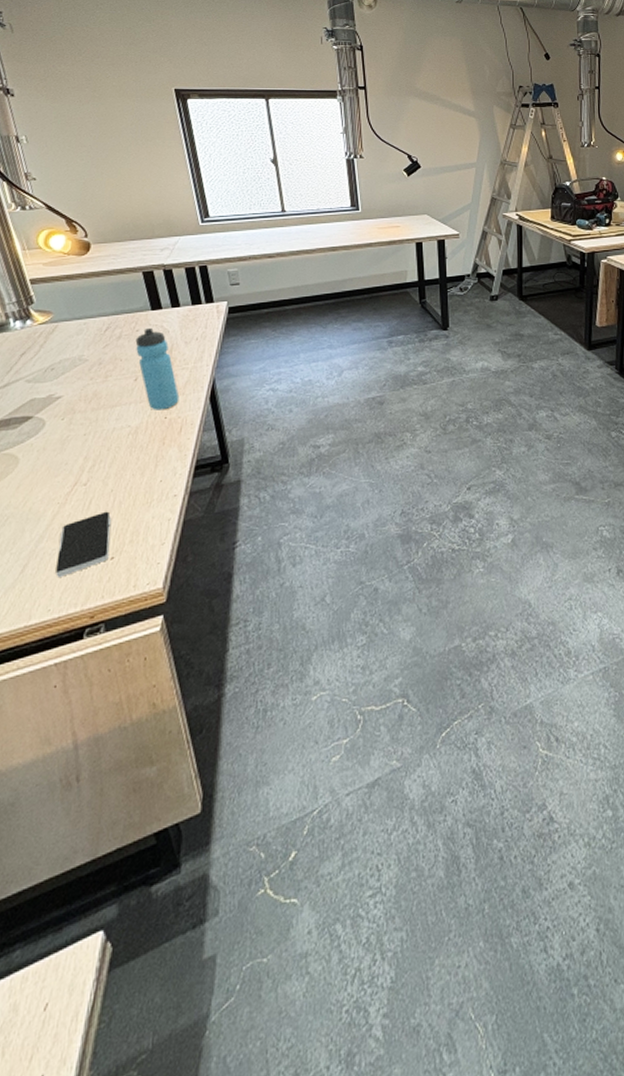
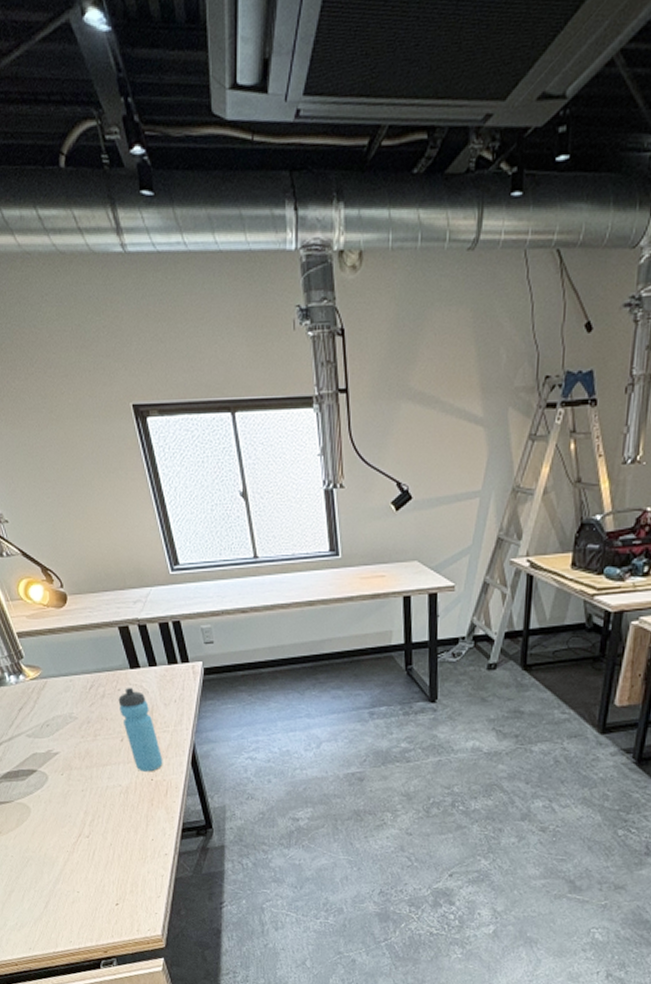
smartphone: present [56,511,112,577] -> none [72,862,114,915]

